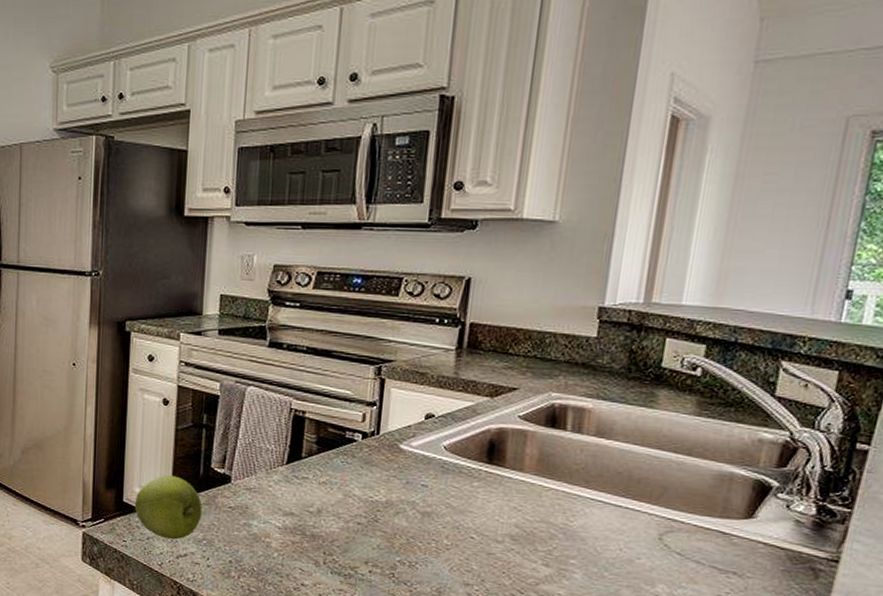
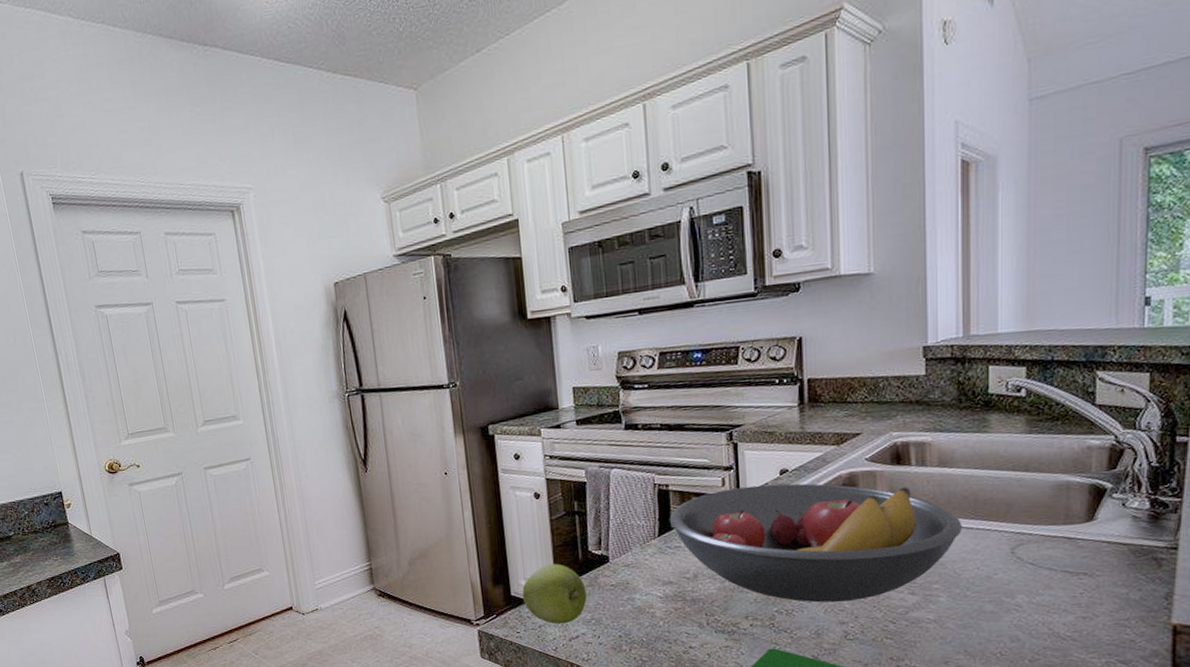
fruit bowl: none [300,425,612,563] -> present [669,483,963,603]

